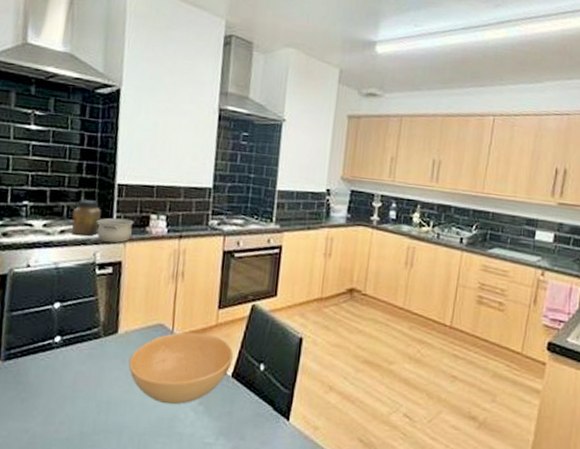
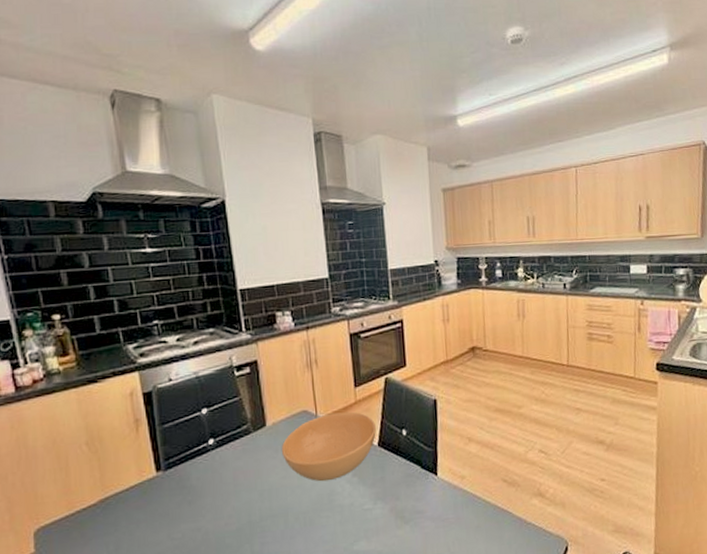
jar: present [71,199,102,236] -> none [202,309,230,345]
cooking pot: present [97,217,134,243] -> none [226,320,262,346]

